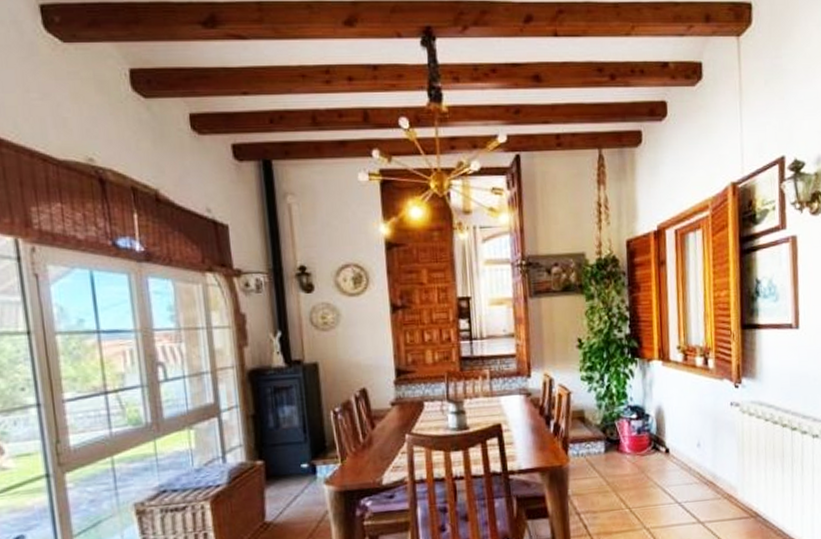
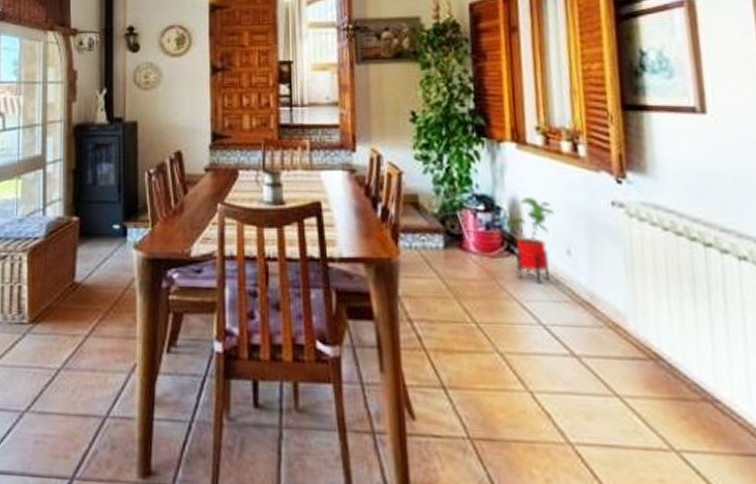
house plant: none [646,404,690,472] -> present [497,197,555,284]

